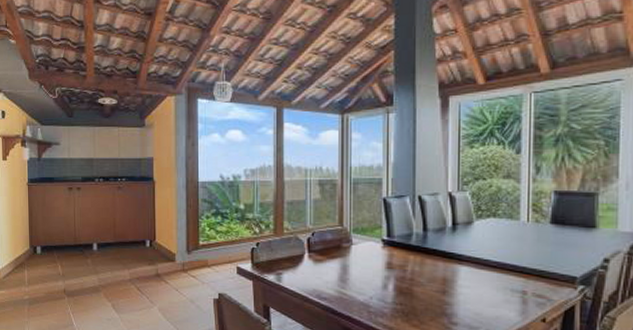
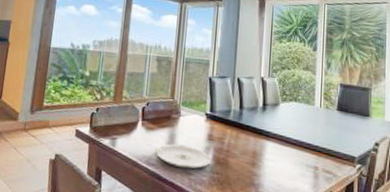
plate: none [326,275,393,302] -> present [155,143,212,169]

